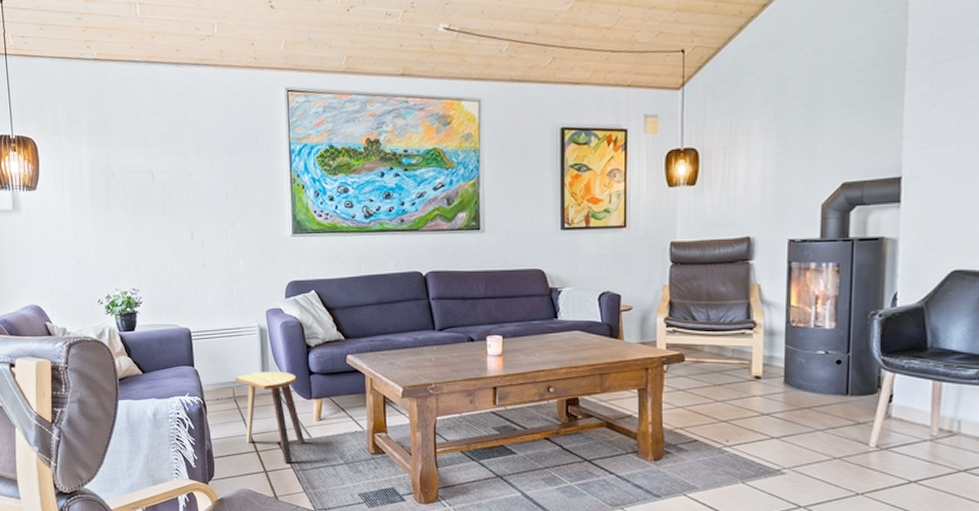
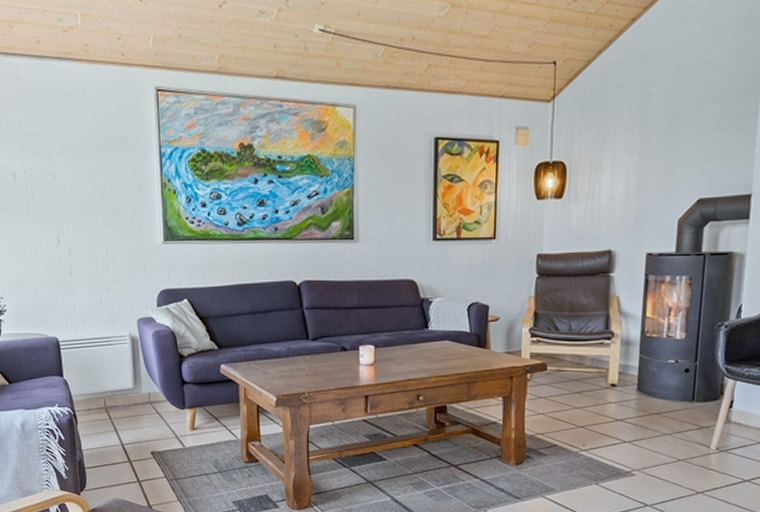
stool: present [235,372,304,464] -> none [106,381,178,473]

